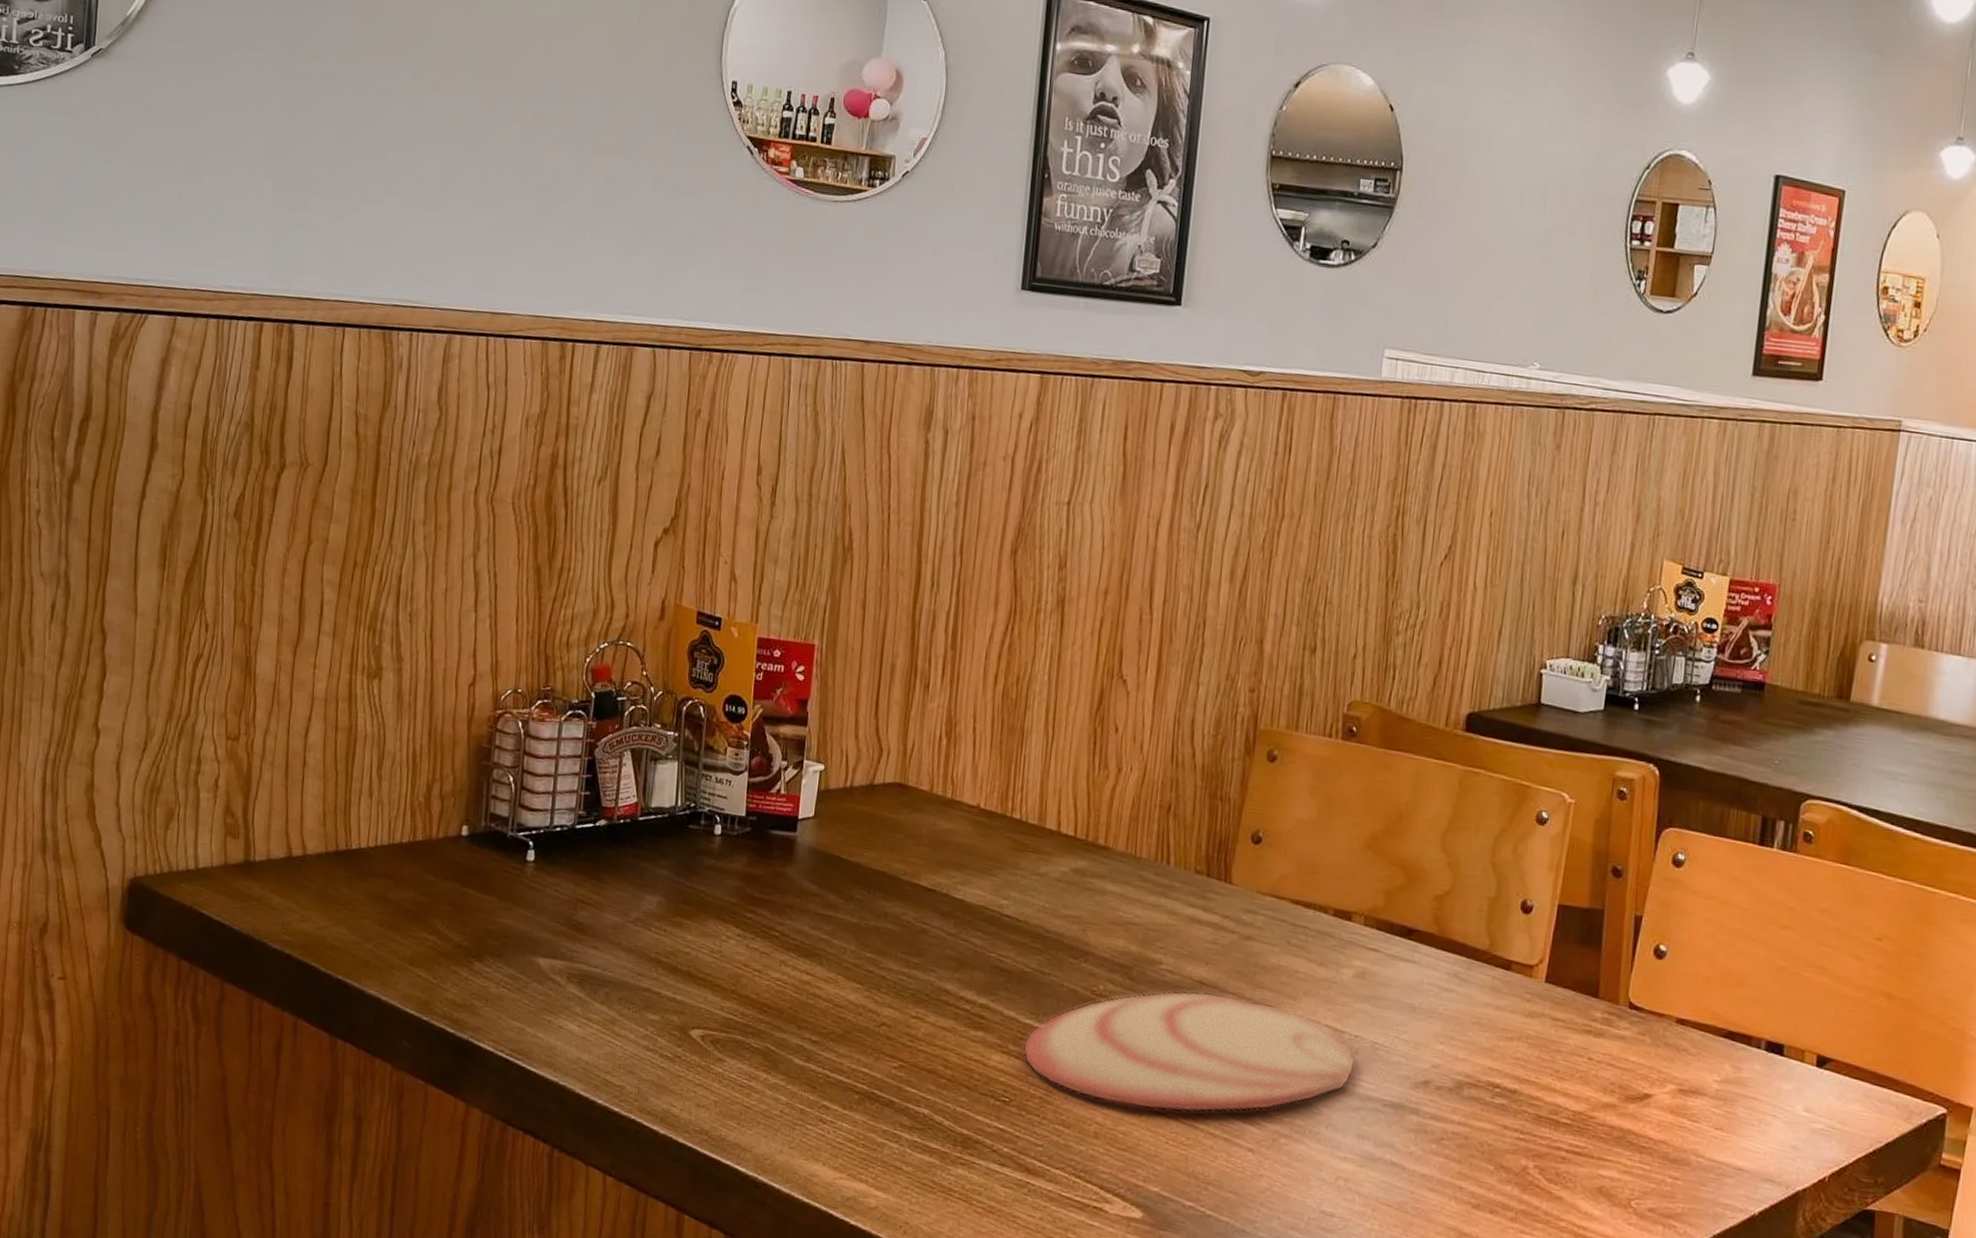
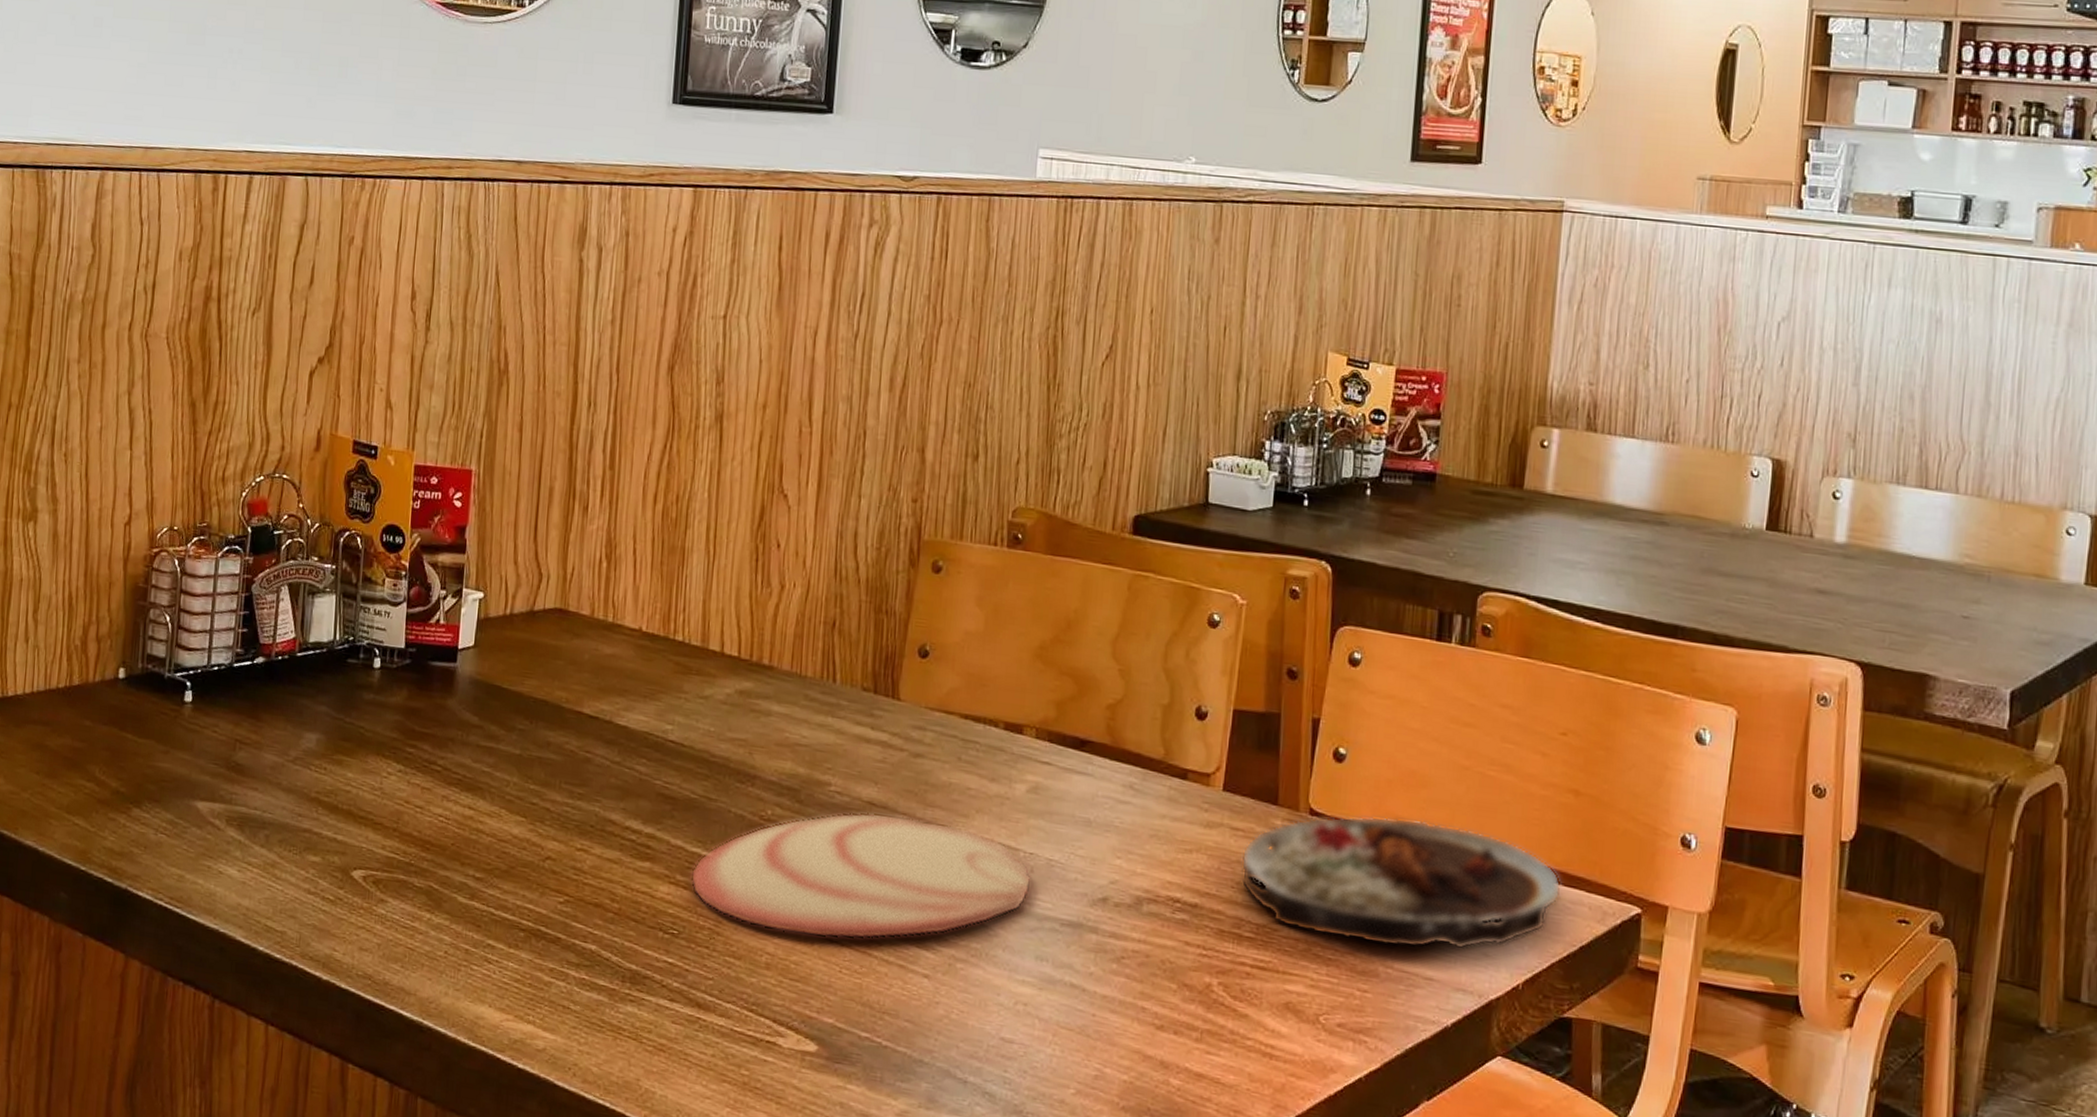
plate: none [1559,1010,1871,1144] -> present [1241,815,1562,951]

